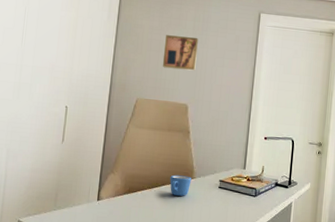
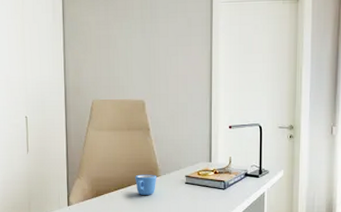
wall art: present [162,35,198,71] -> none [113,27,148,65]

